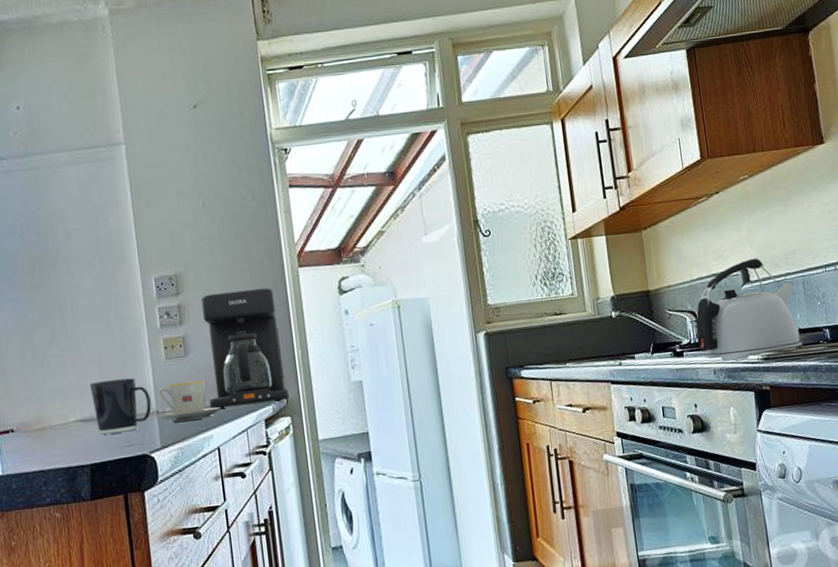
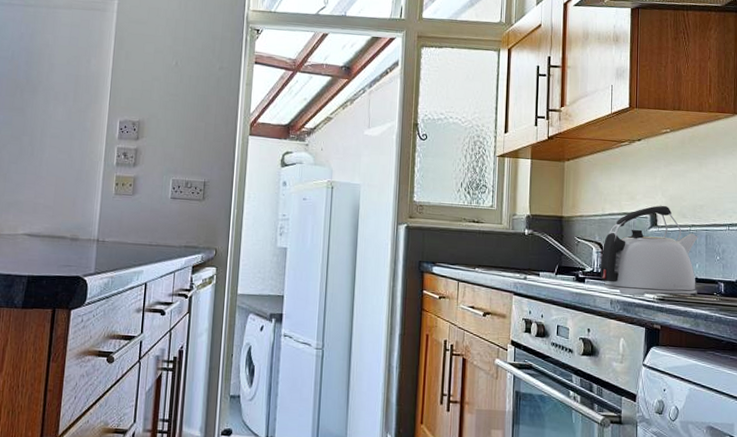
mug: present [89,378,152,435] -> none [41,203,94,253]
teacup: present [157,378,221,422] -> none [98,216,155,254]
coffee maker: present [200,288,290,409] -> none [145,144,223,252]

